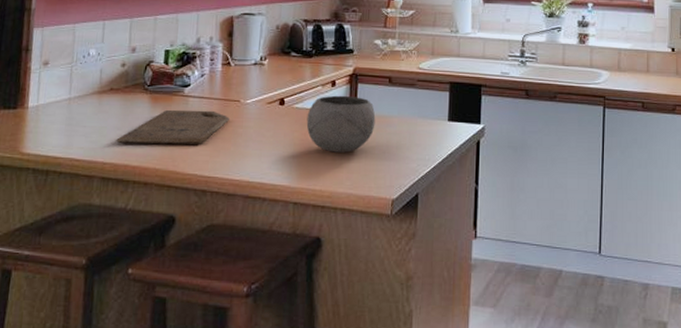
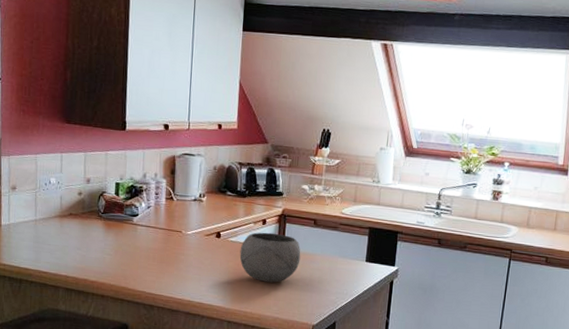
cutting board: present [115,109,231,144] -> none [75,235,174,267]

